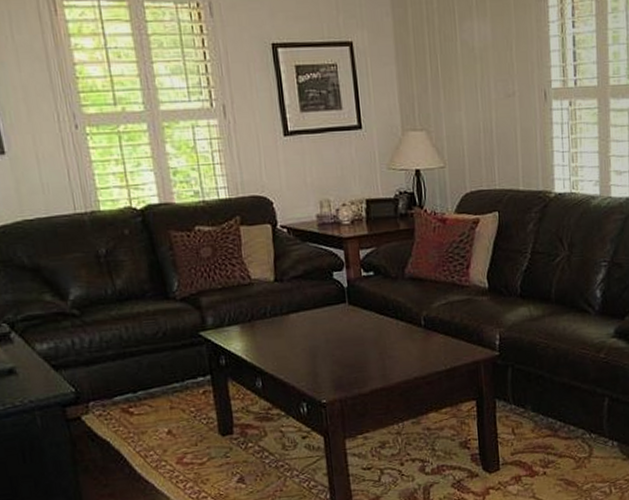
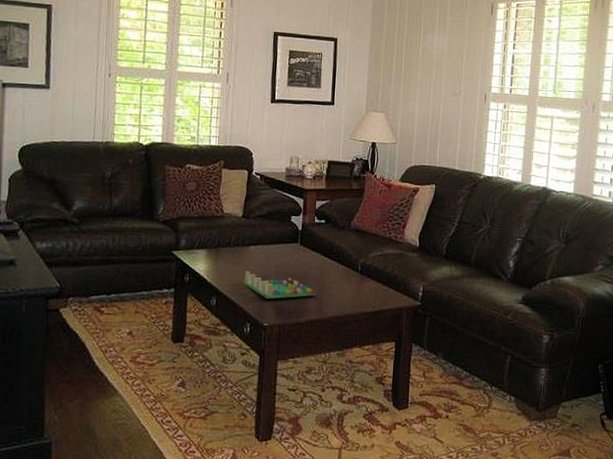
board game: none [290,344,377,373] -> present [243,271,316,300]

